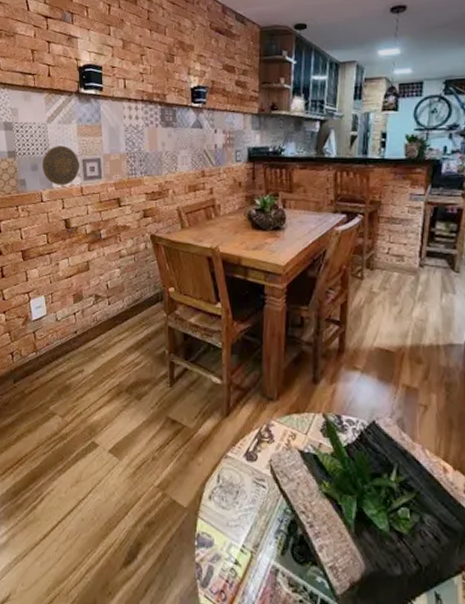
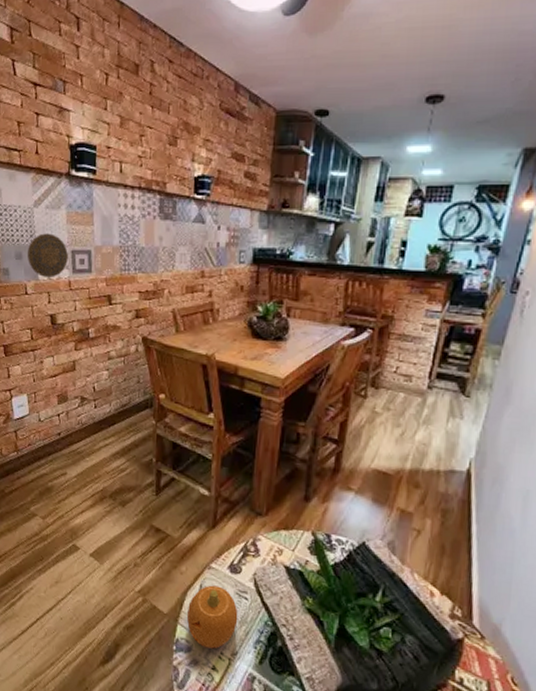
fruit: none [206,475,257,542] -> present [186,585,238,649]

